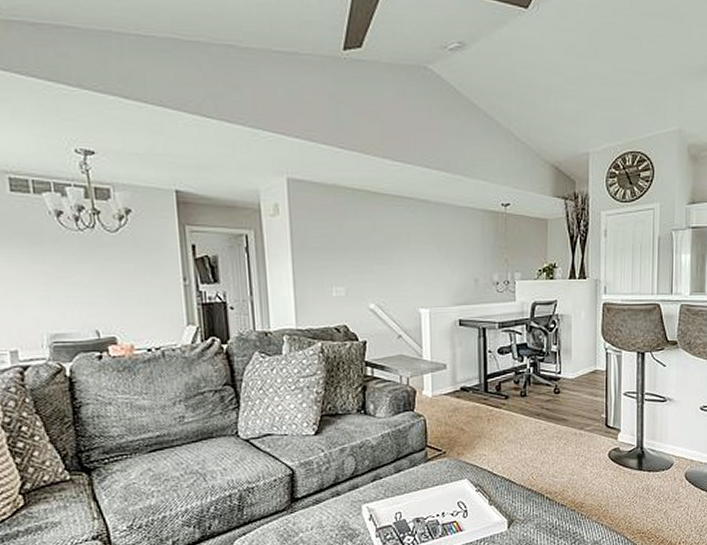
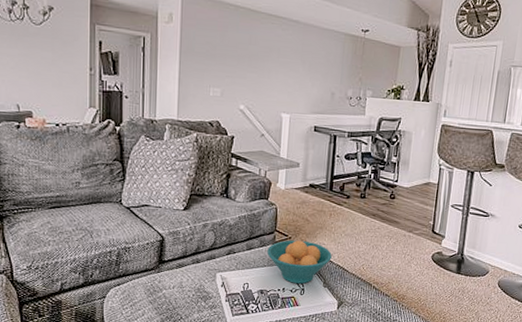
fruit bowl: none [419,453,495,505] -> present [267,240,332,284]

